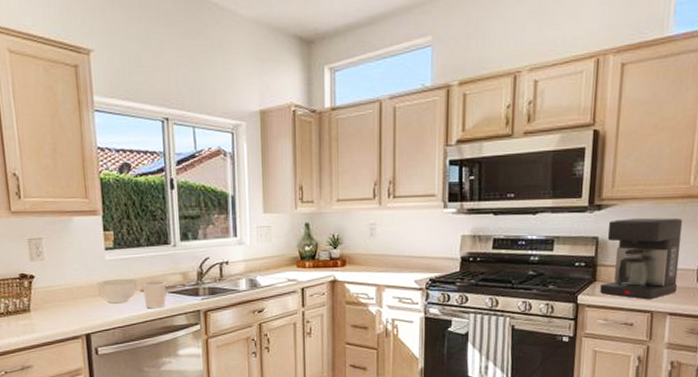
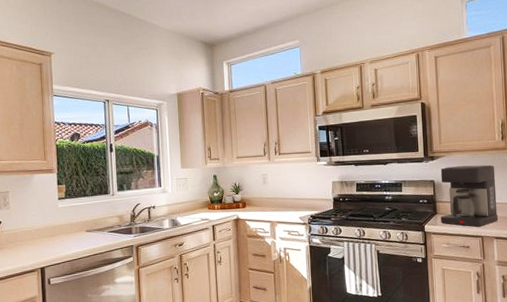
bowl: present [96,278,138,304] -> none [51,221,84,242]
mug: present [143,281,167,309] -> none [88,223,107,246]

